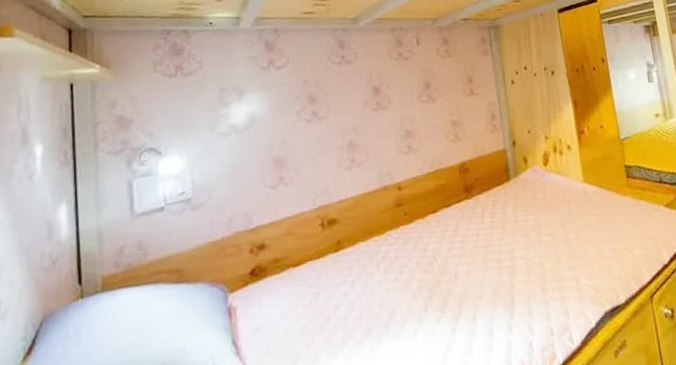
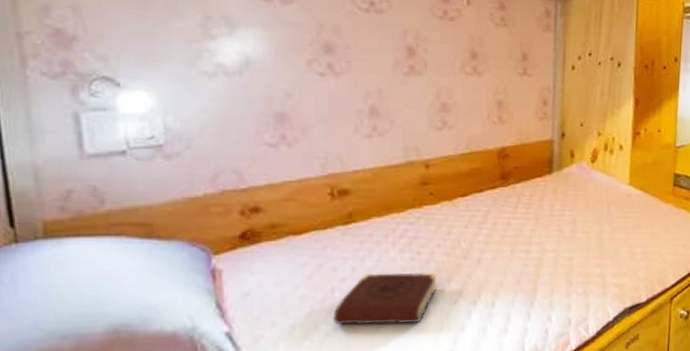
book: none [330,291,421,354] -> present [332,272,439,325]

